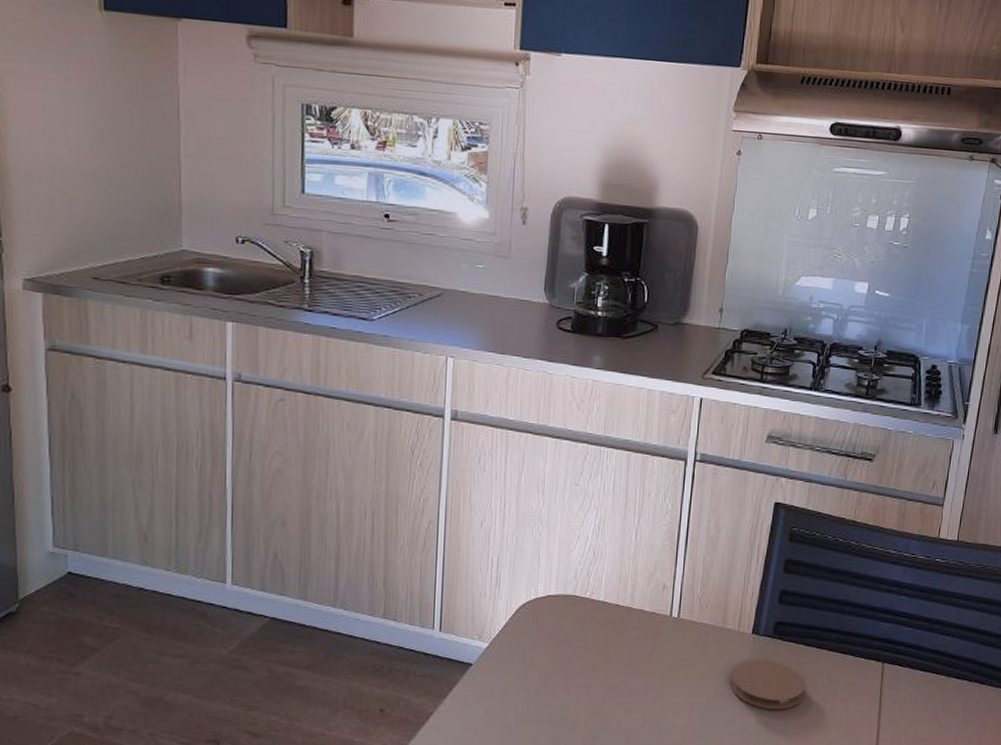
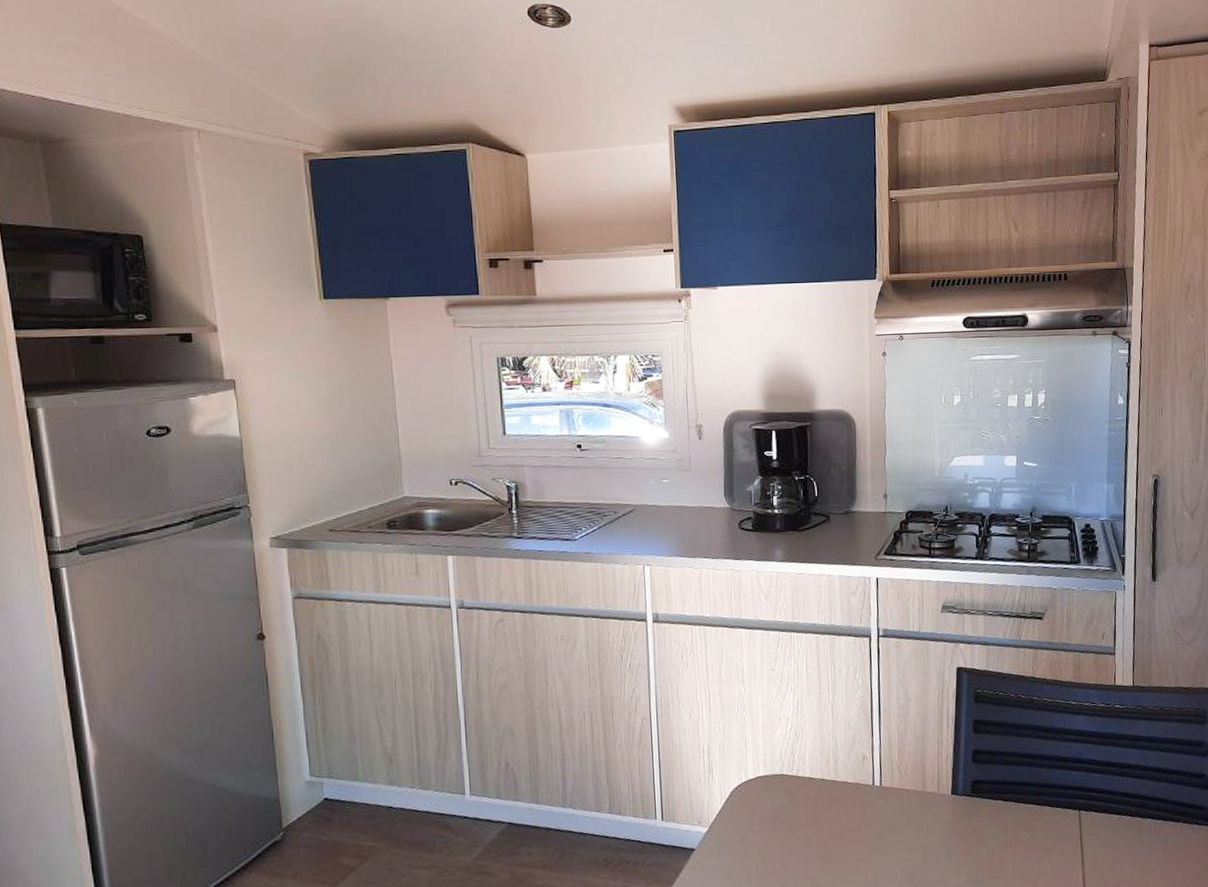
coaster: present [730,659,806,710] -> none [937,818,1009,867]

